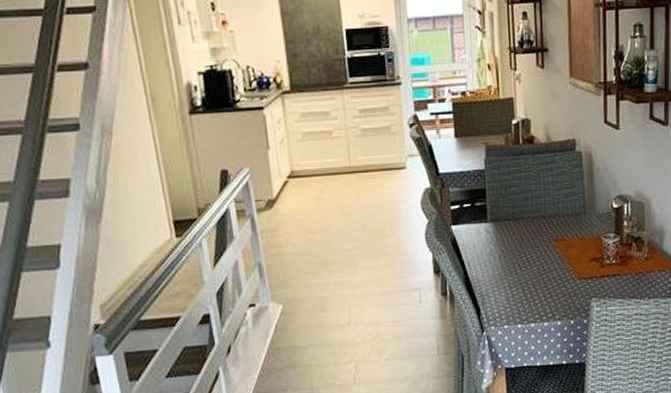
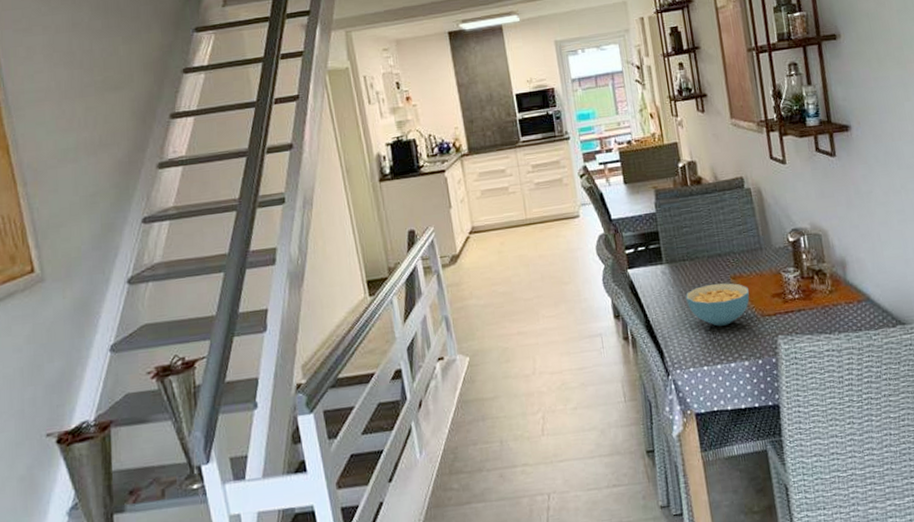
cereal bowl: none [507,245,569,287] -> present [686,283,750,326]

